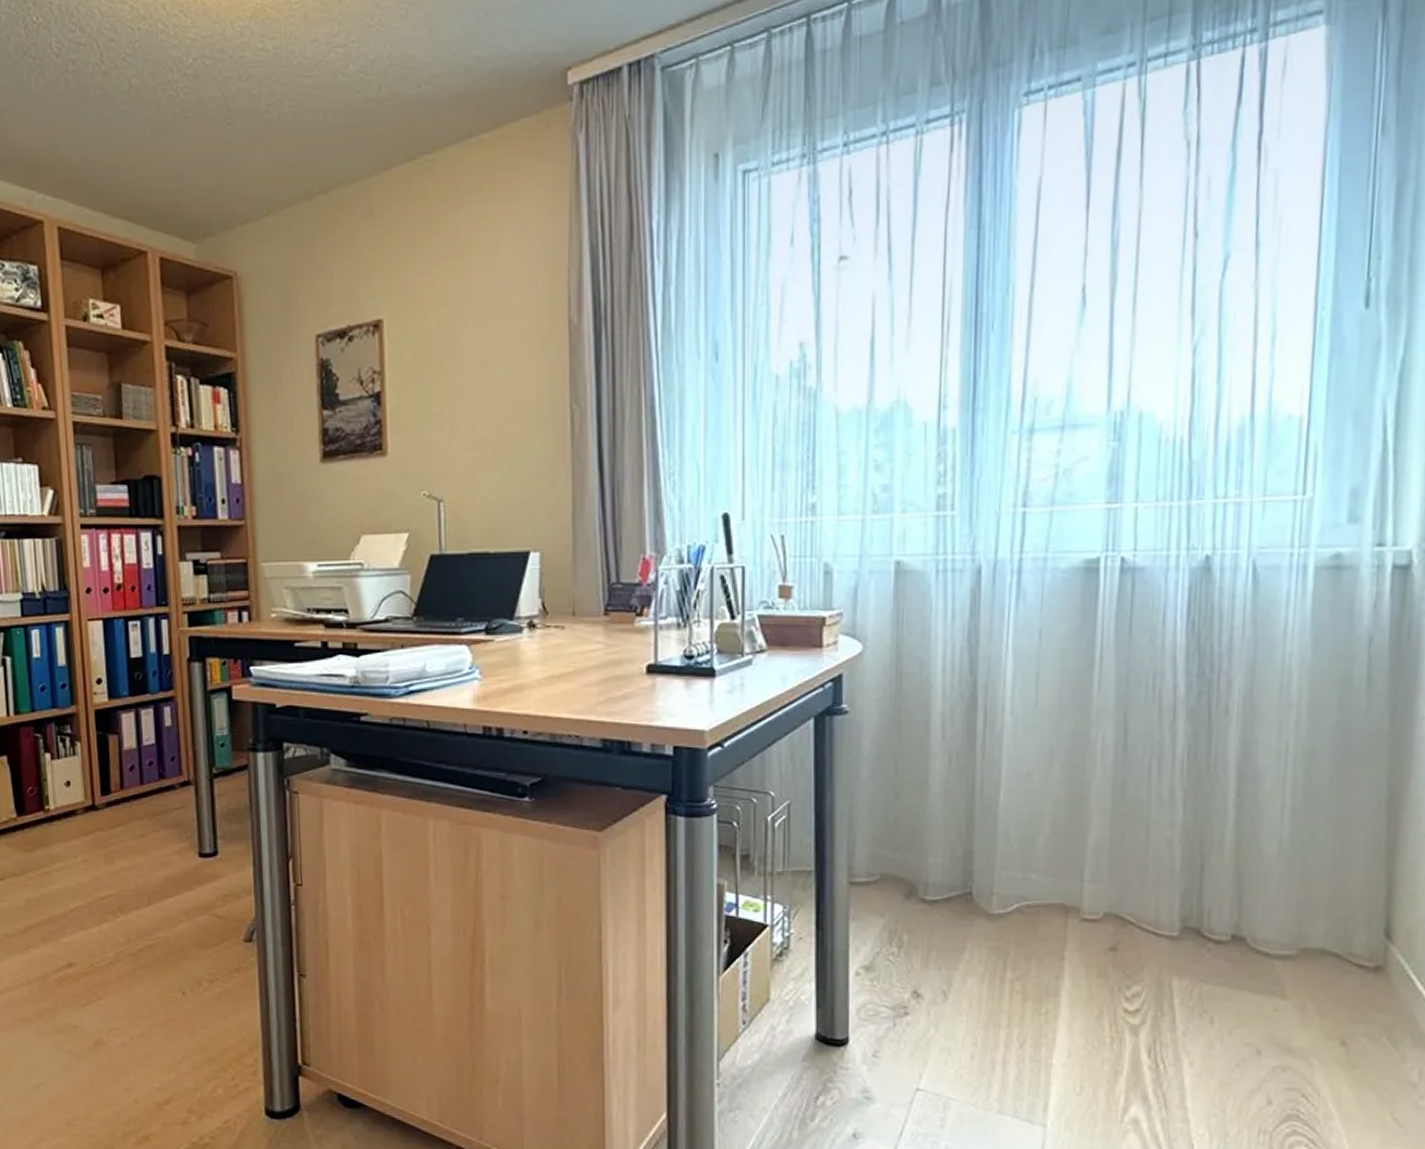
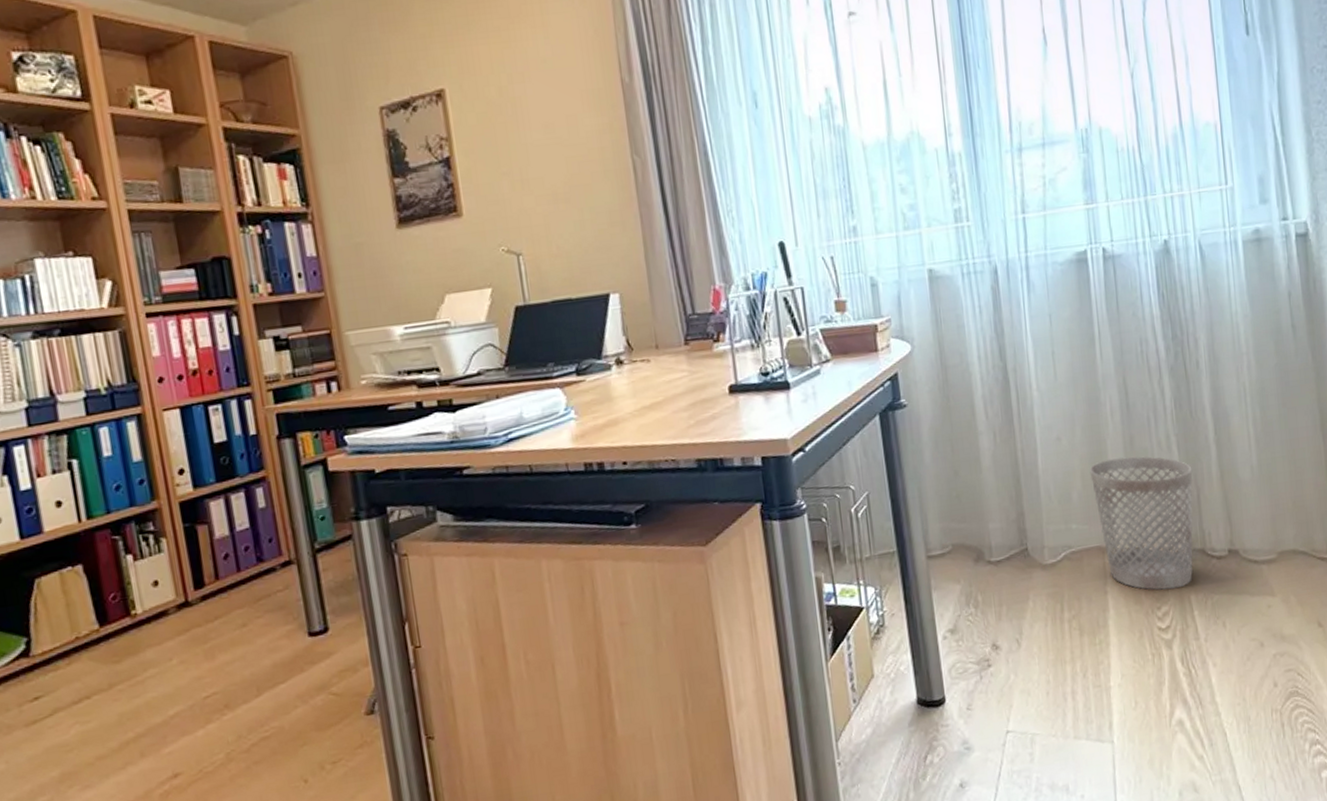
wastebasket: none [1063,807,1199,969] -> present [1089,456,1193,590]

